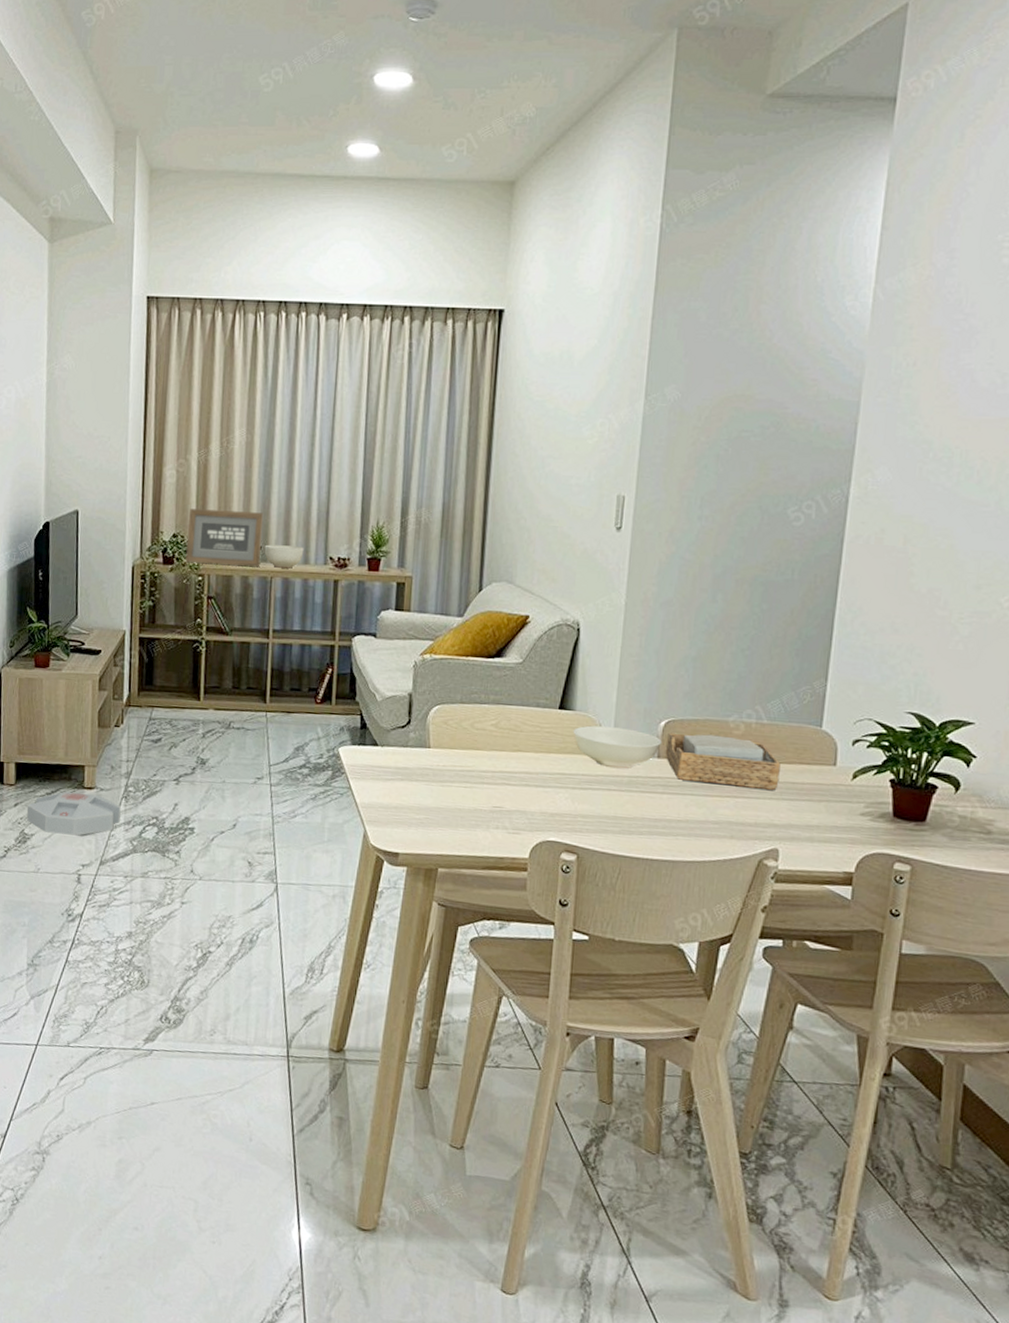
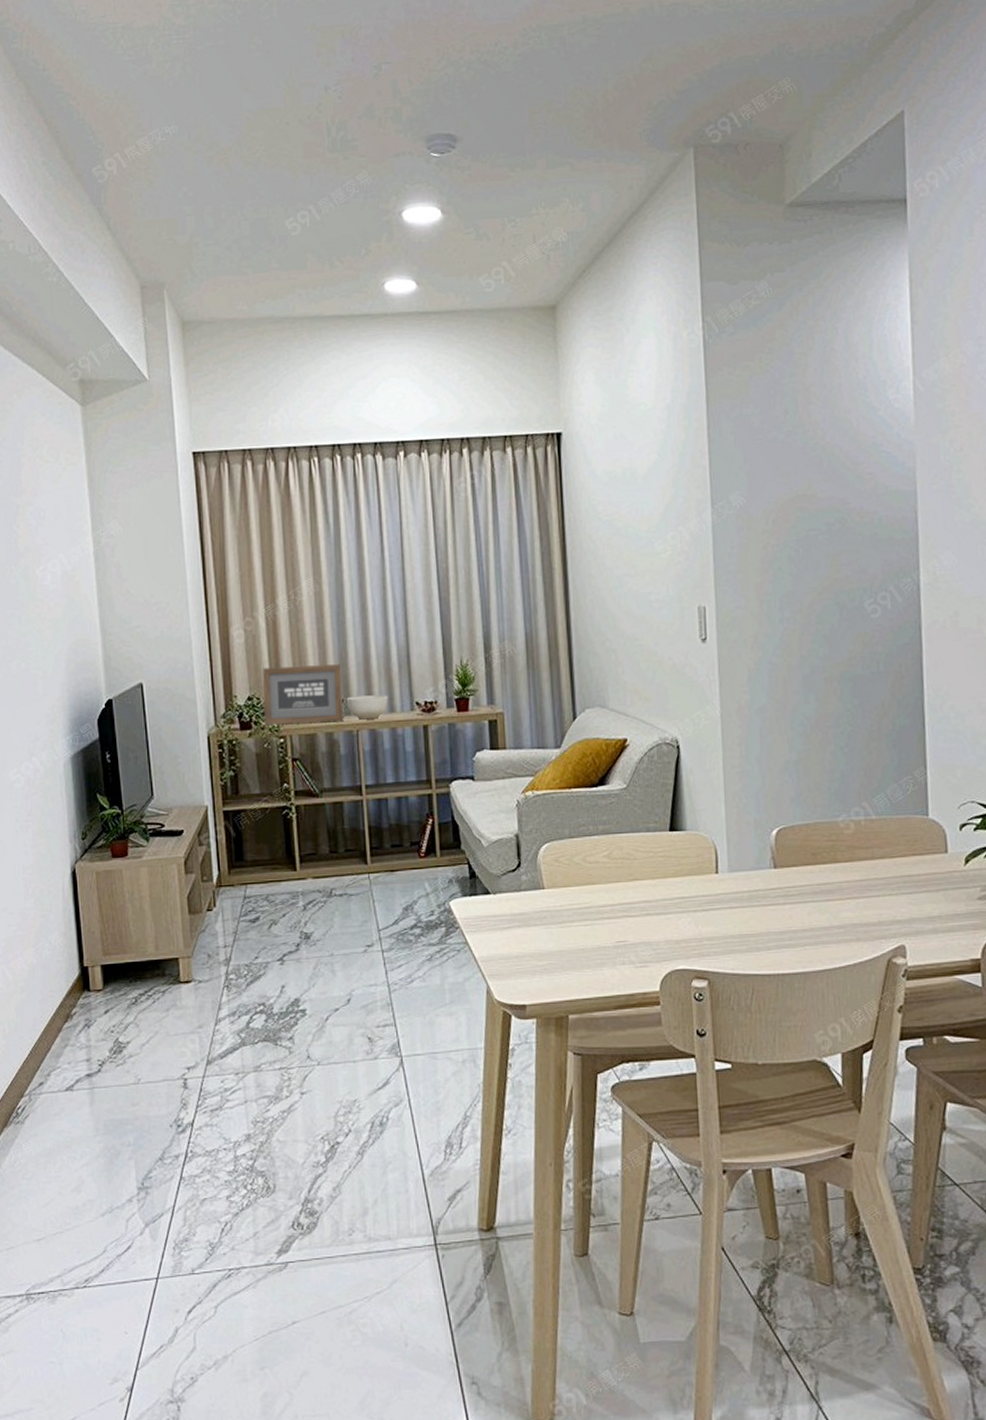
robot vacuum: present [26,791,121,837] -> none [119,988,224,1038]
bowl: present [573,725,662,769] -> none [687,842,776,885]
napkin holder: present [665,732,781,791] -> none [780,837,896,889]

